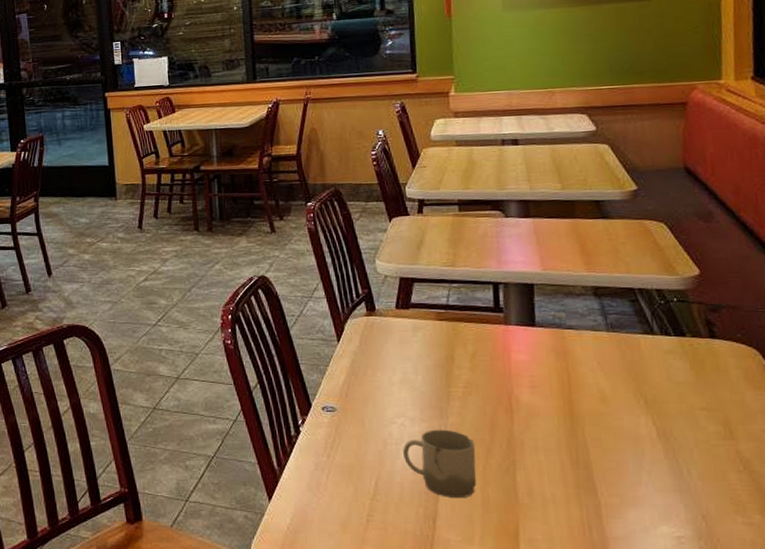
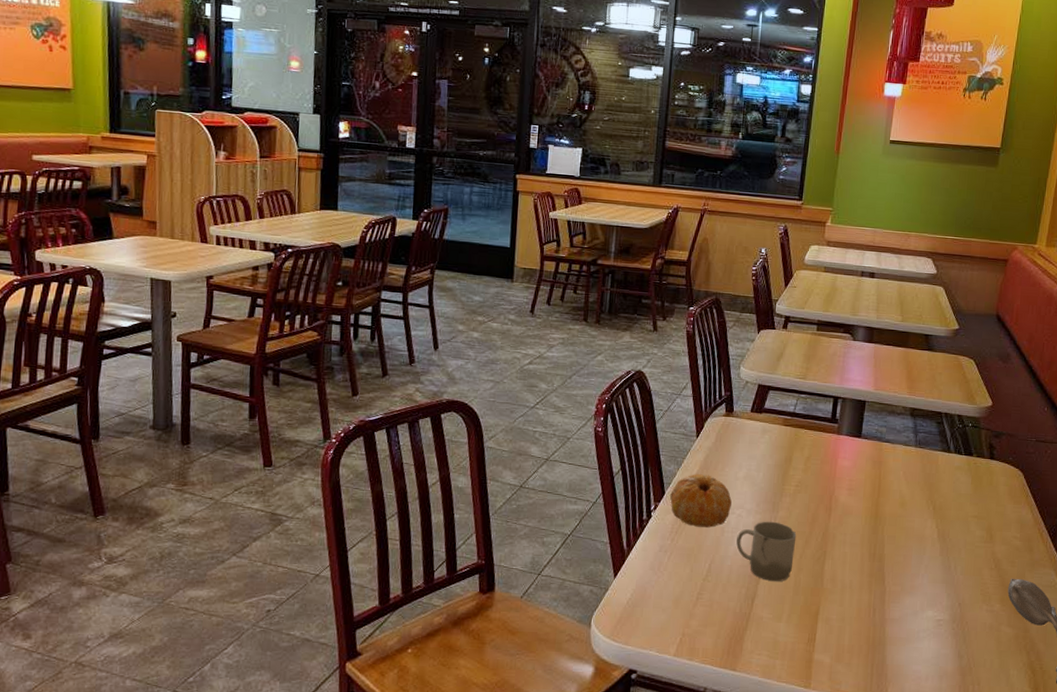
fruit: none [317,382,391,440] -> present [669,474,732,528]

